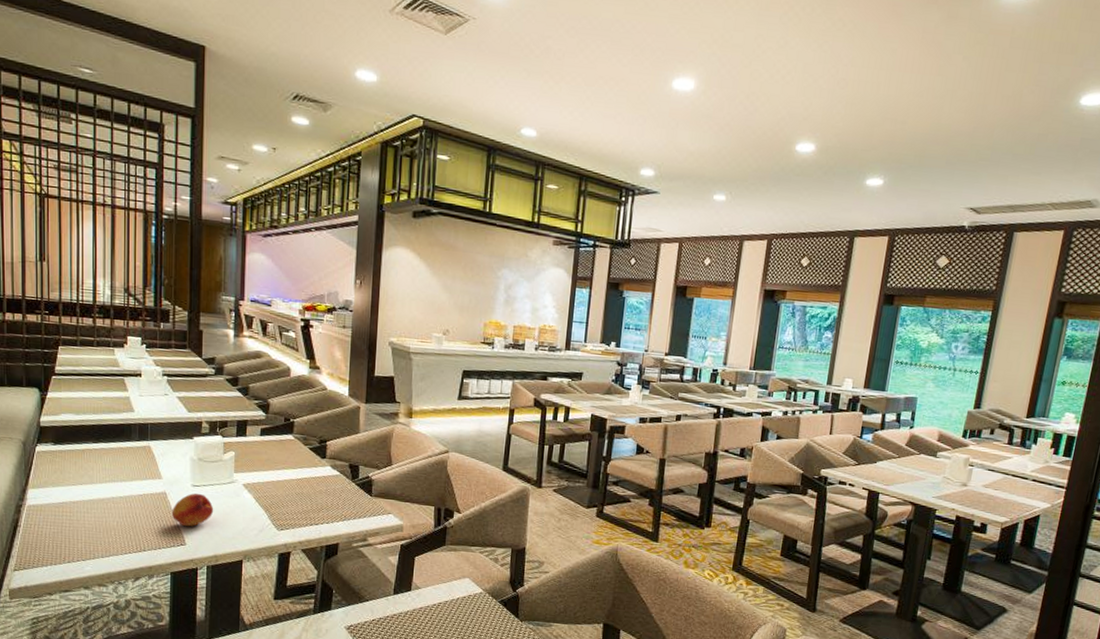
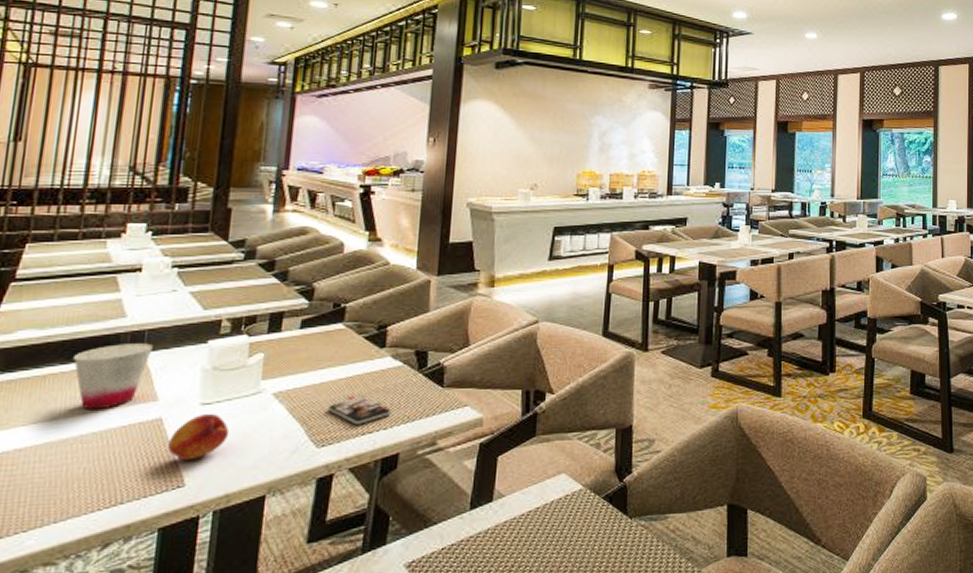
cup: none [101,432,155,481] -> present [73,343,153,411]
smartphone: none [283,493,332,517] -> present [327,393,392,425]

